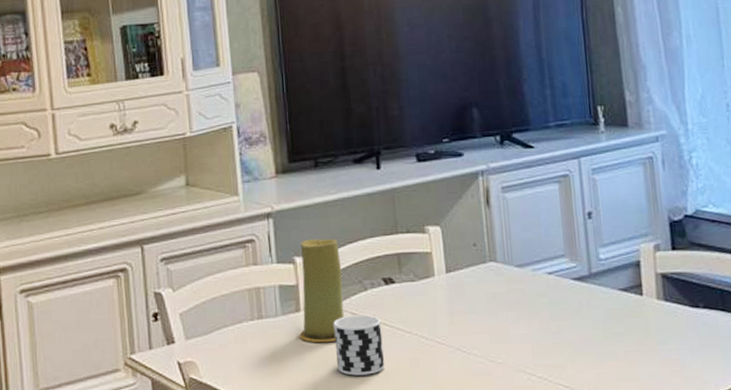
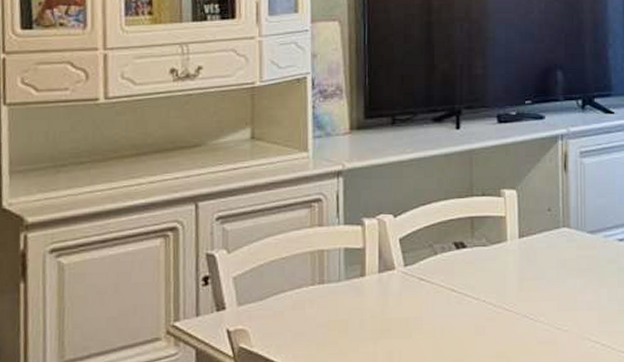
candle: present [299,238,344,342] -> none [362,200,412,309]
cup: present [333,314,384,376] -> none [399,280,449,344]

